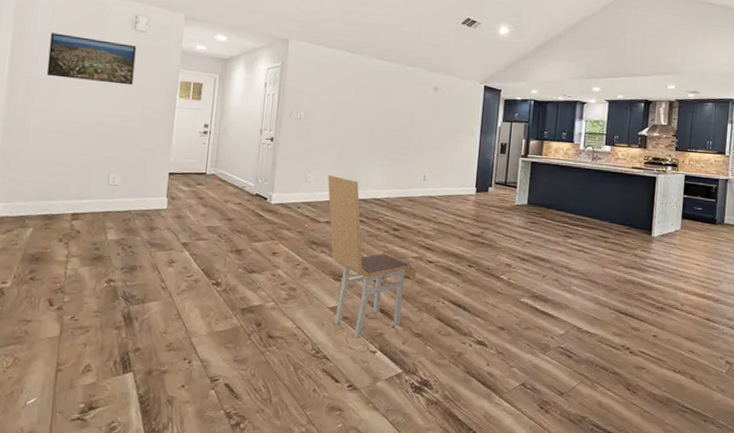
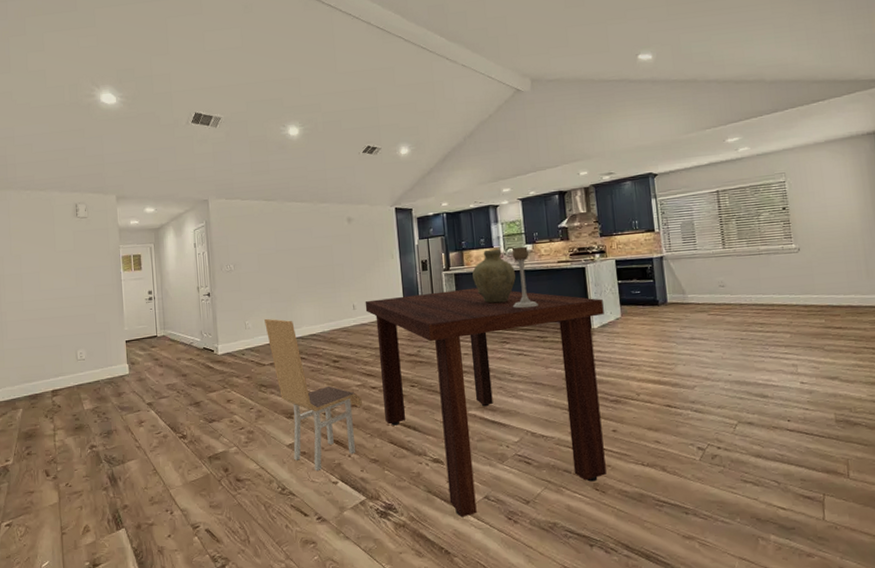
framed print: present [46,33,137,85] -> none [10,231,83,272]
dining table: none [436,173,667,401] -> present [365,287,607,517]
vase: none [548,144,590,198] -> present [472,250,516,304]
candle holder: none [582,146,607,208] -> present [512,246,538,309]

